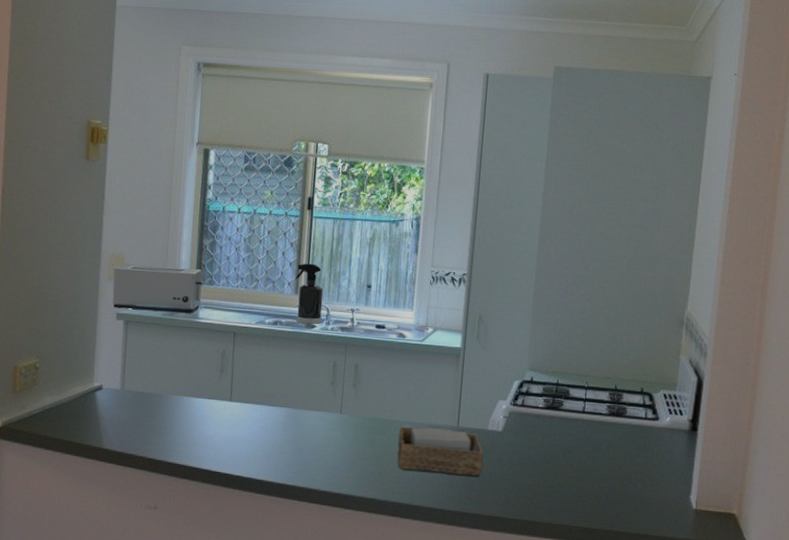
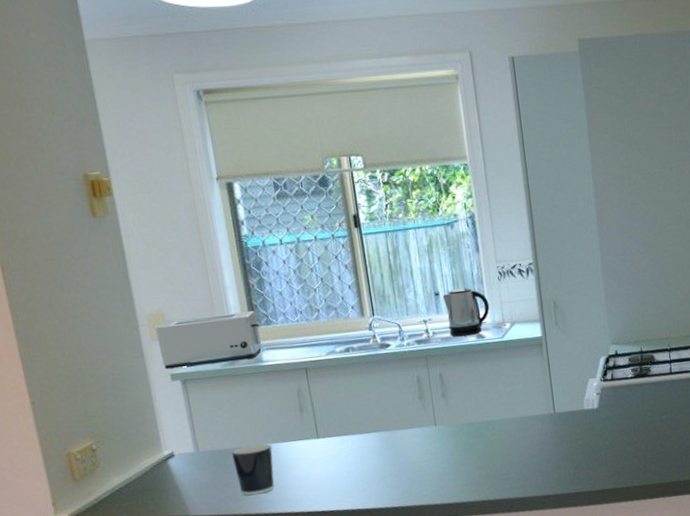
mug: none [151,394,188,443] -> present [232,444,275,496]
spray bottle: present [295,263,324,324] -> none [357,282,396,345]
kettle: none [373,284,417,333] -> present [443,287,490,337]
napkin holder: present [397,426,484,477] -> none [497,416,586,466]

